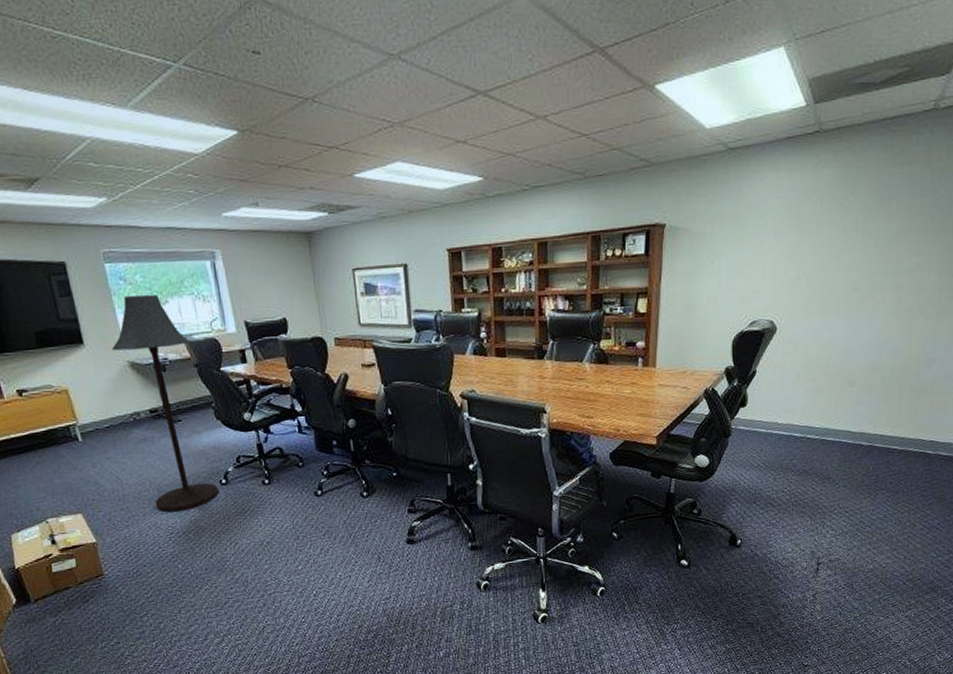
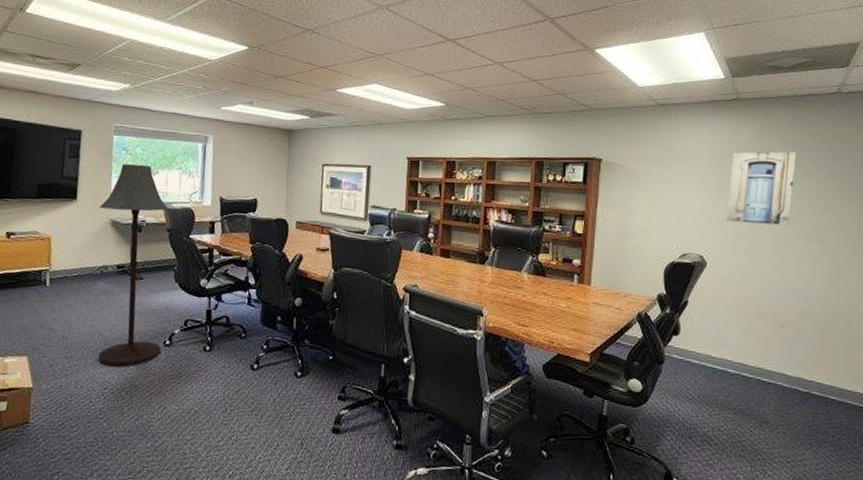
wall art: none [800,189,881,280] -> present [726,151,797,226]

